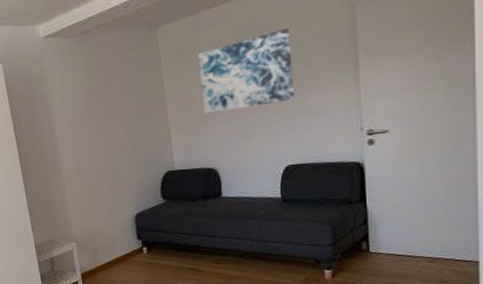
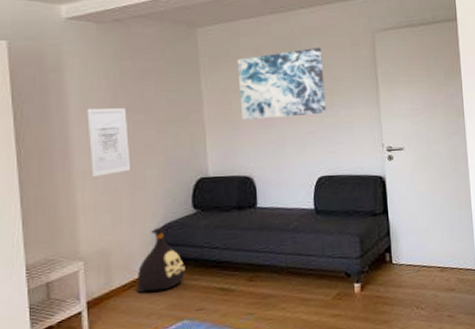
wall art: none [66,112,107,174] -> present [85,107,131,176]
bag: none [118,215,158,269] -> present [138,227,185,293]

